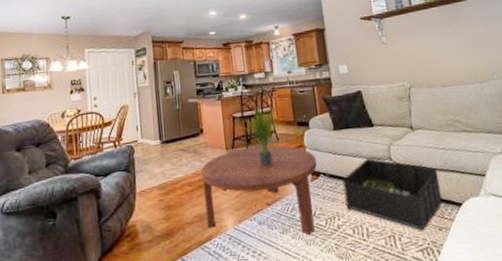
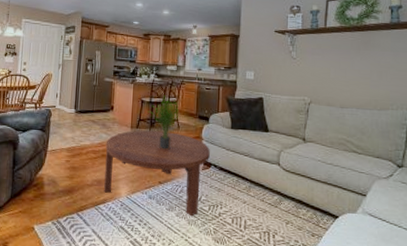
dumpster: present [342,158,443,230] -> none [229,159,321,233]

